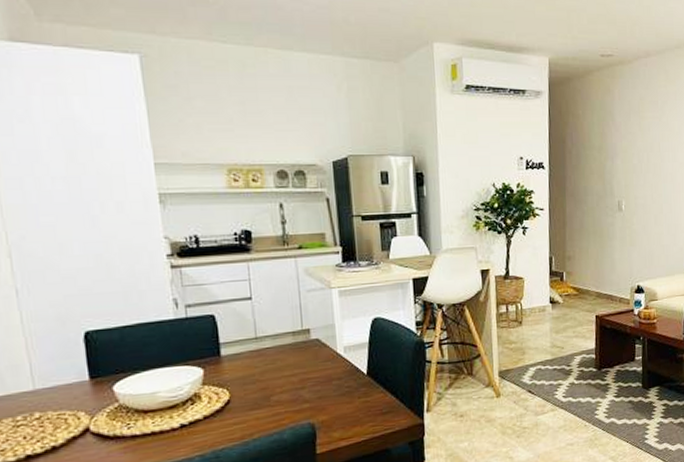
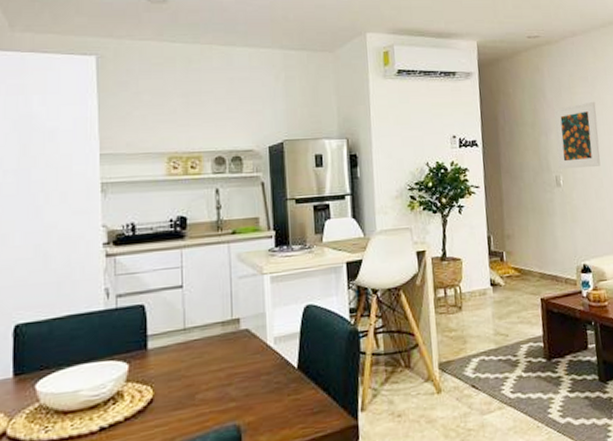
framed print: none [621,127,663,195] -> present [554,101,601,170]

